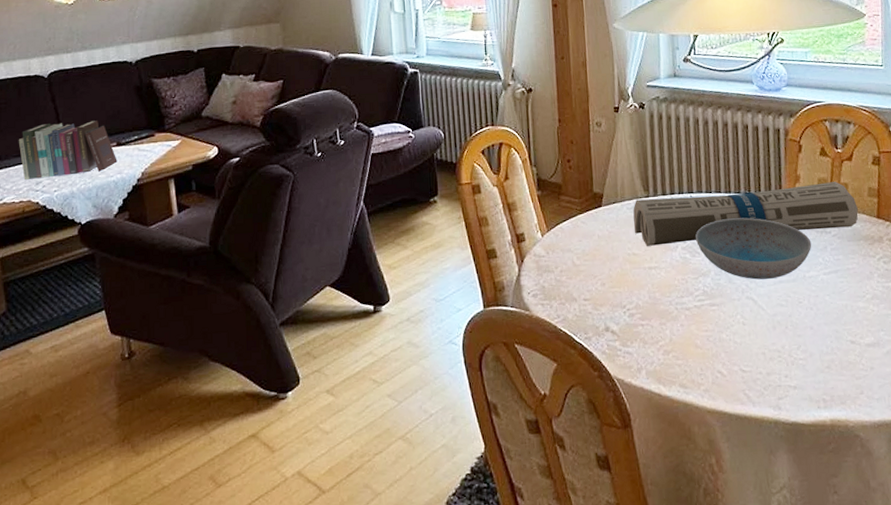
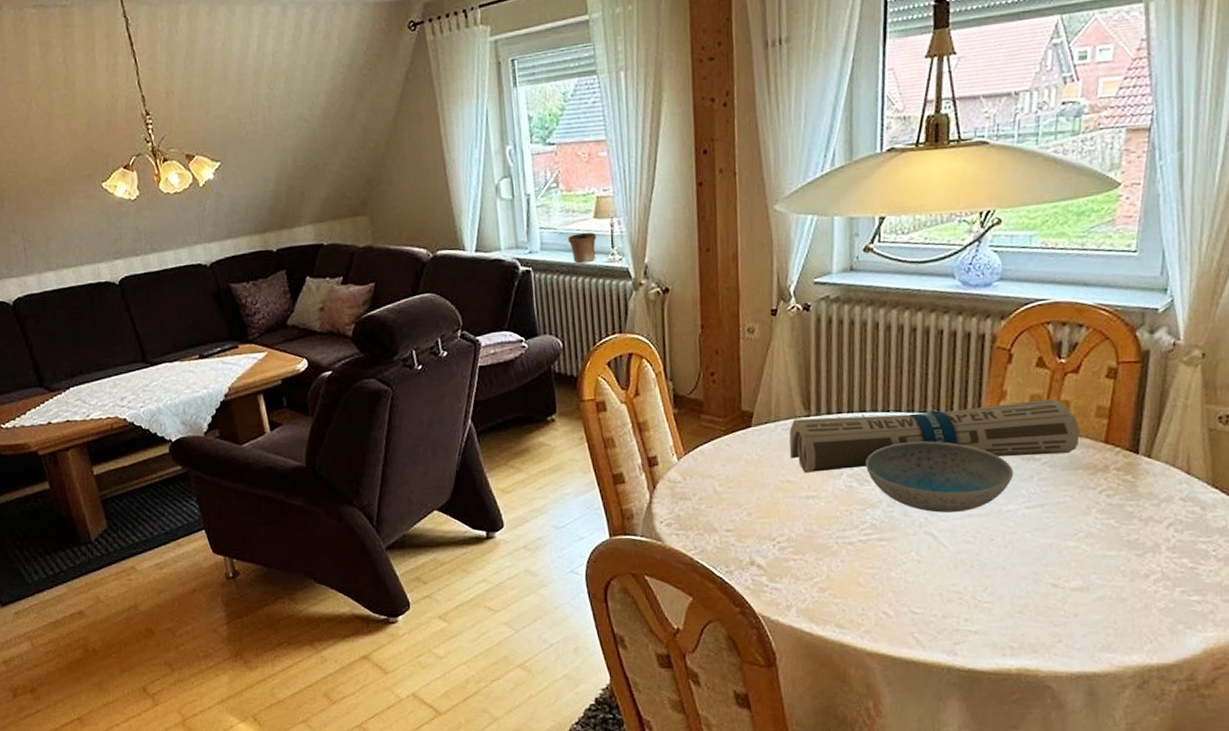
books: present [18,120,117,181] -> none [97,331,202,396]
planter: none [449,41,472,67] -> present [567,232,596,264]

